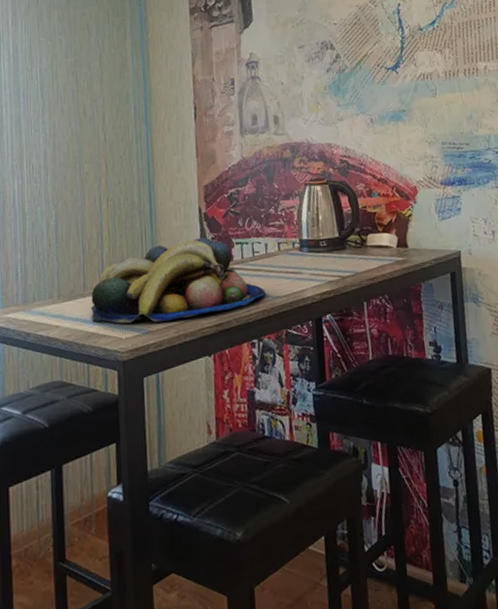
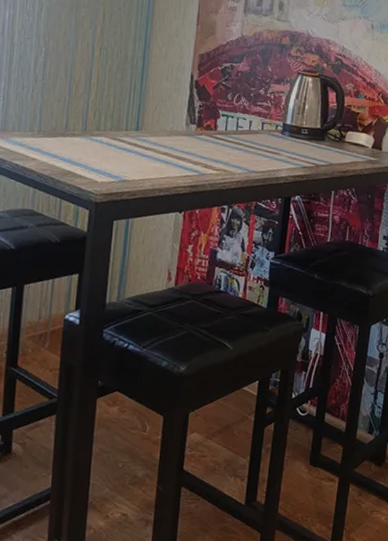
fruit bowl: present [90,237,266,324] -> none [69,102,243,175]

